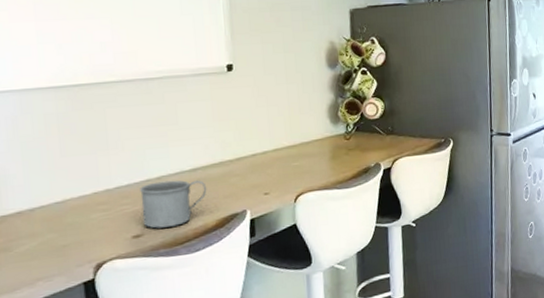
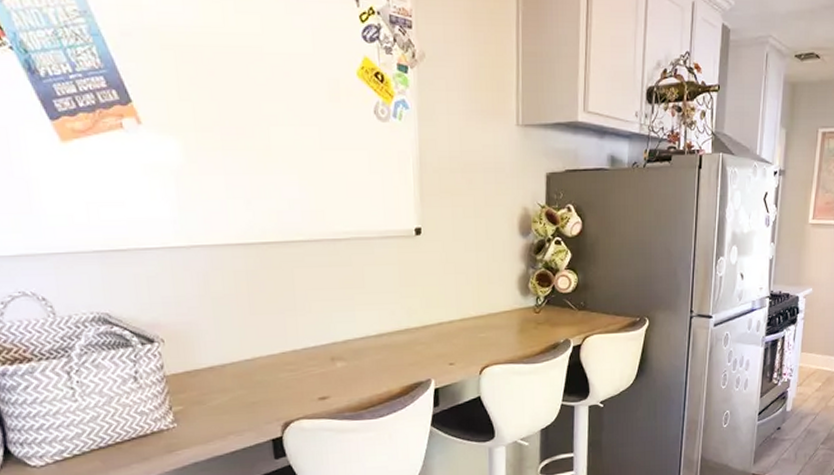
mug: present [140,180,207,229] -> none [326,344,392,392]

